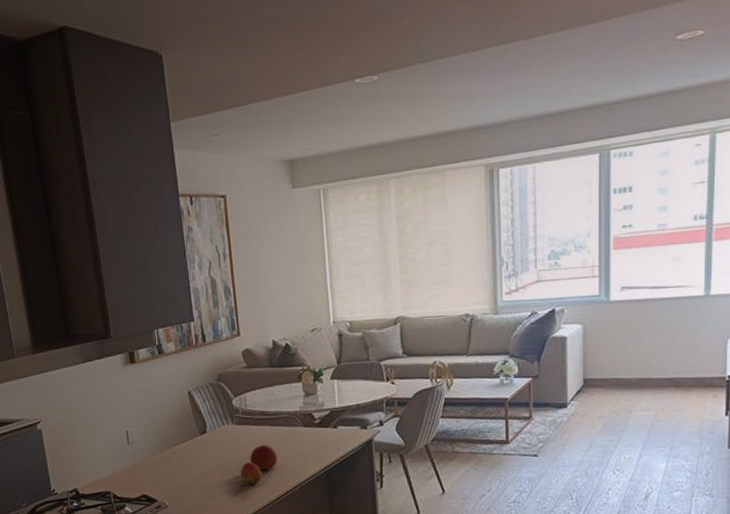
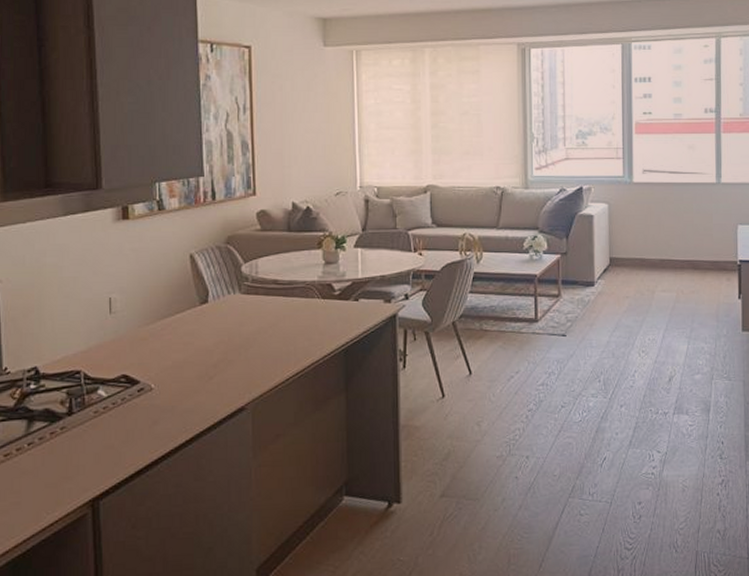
peach: present [240,462,262,484] -> none [244,337,270,363]
fruit: present [249,445,278,470] -> none [257,318,290,347]

